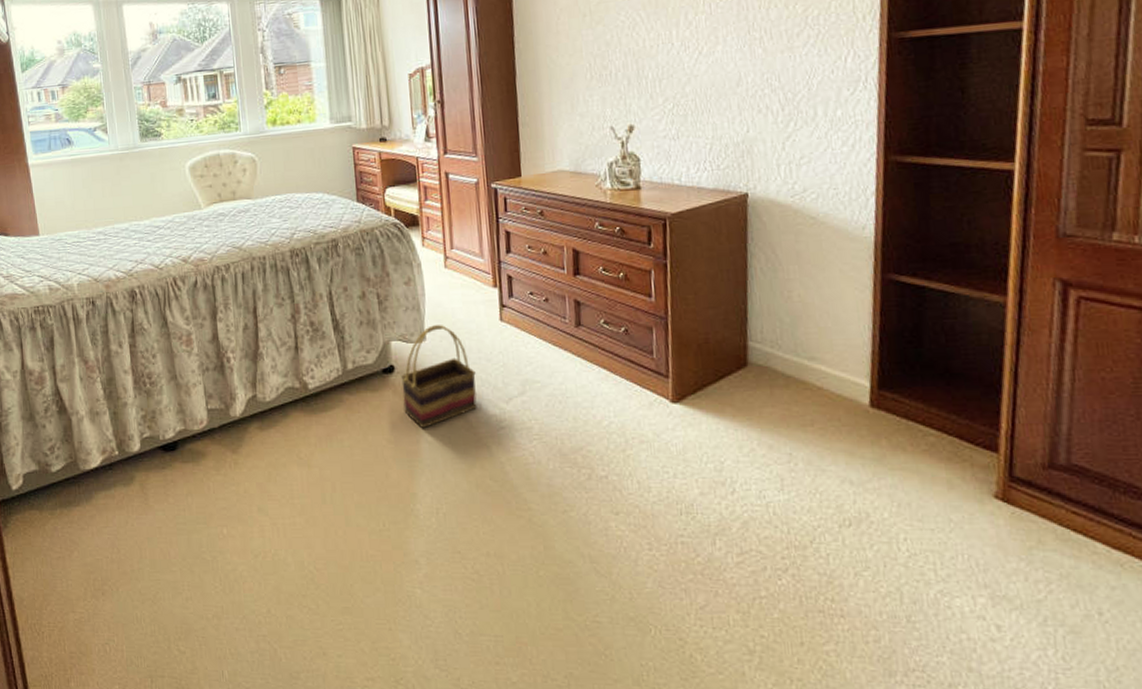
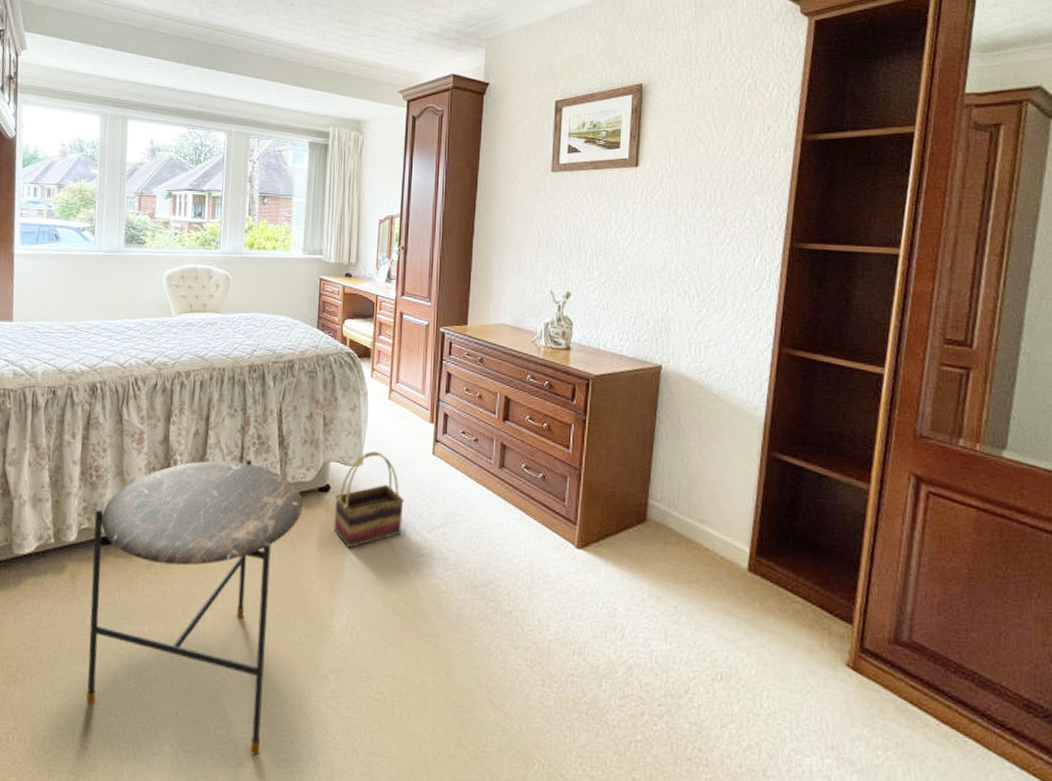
side table: none [154,348,368,645] -> present [86,459,303,756]

